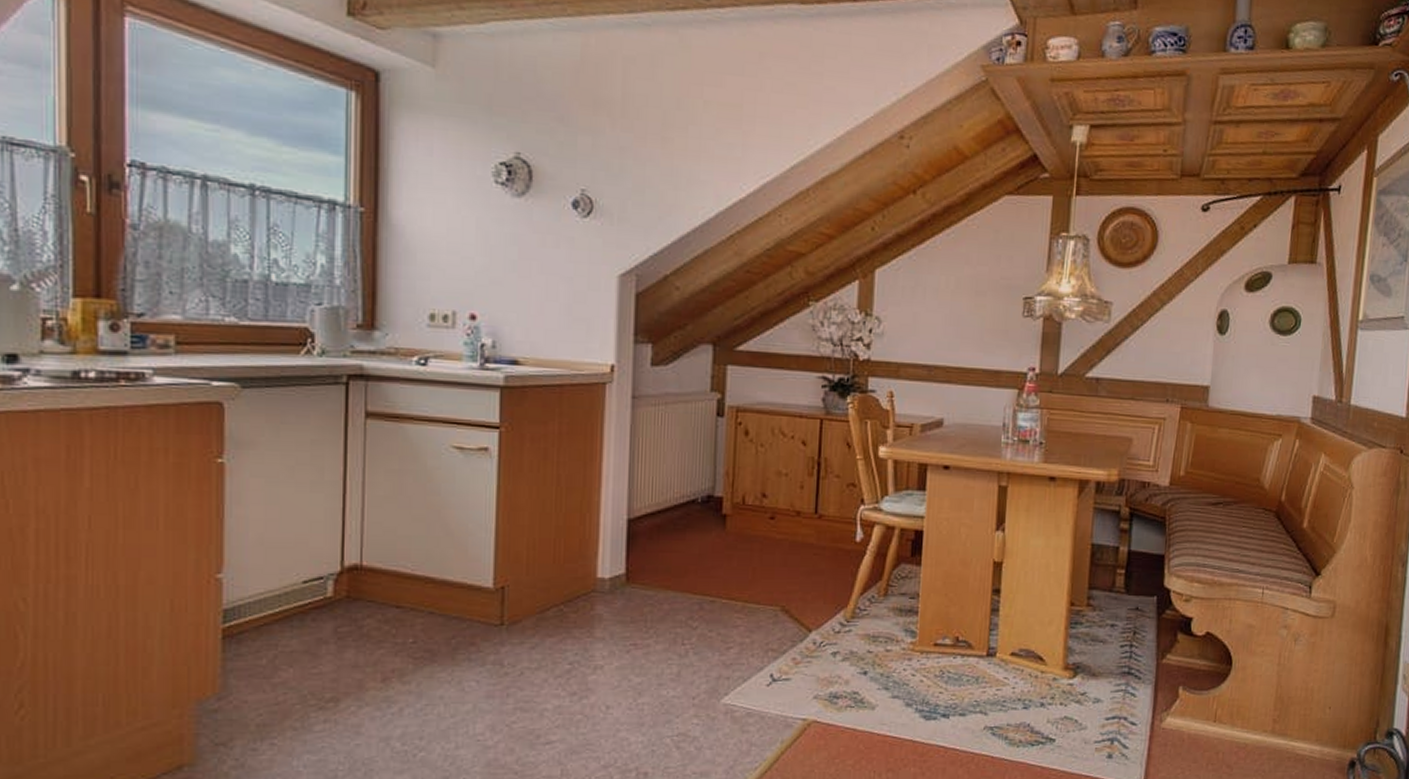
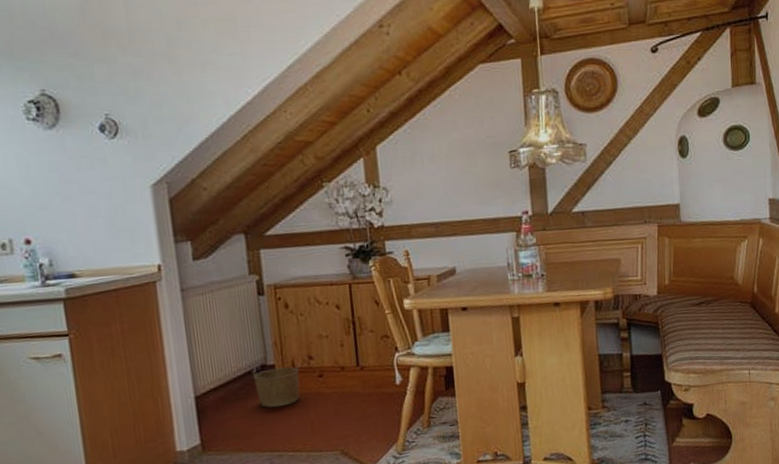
basket: none [697,500,749,546] -> present [253,365,300,408]

